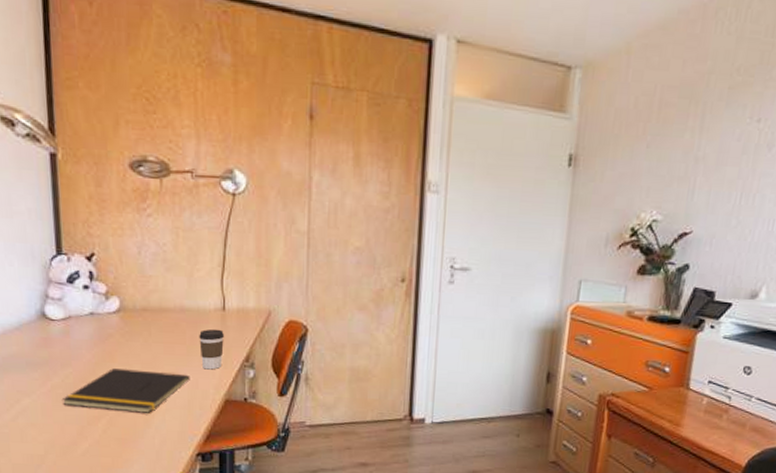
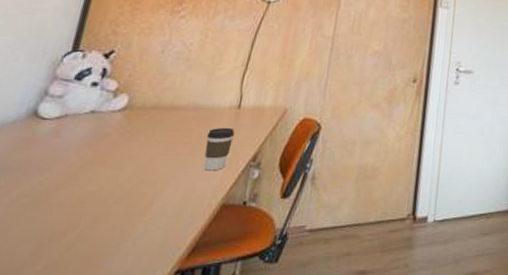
notepad: present [61,368,190,413] -> none [24,172,188,224]

